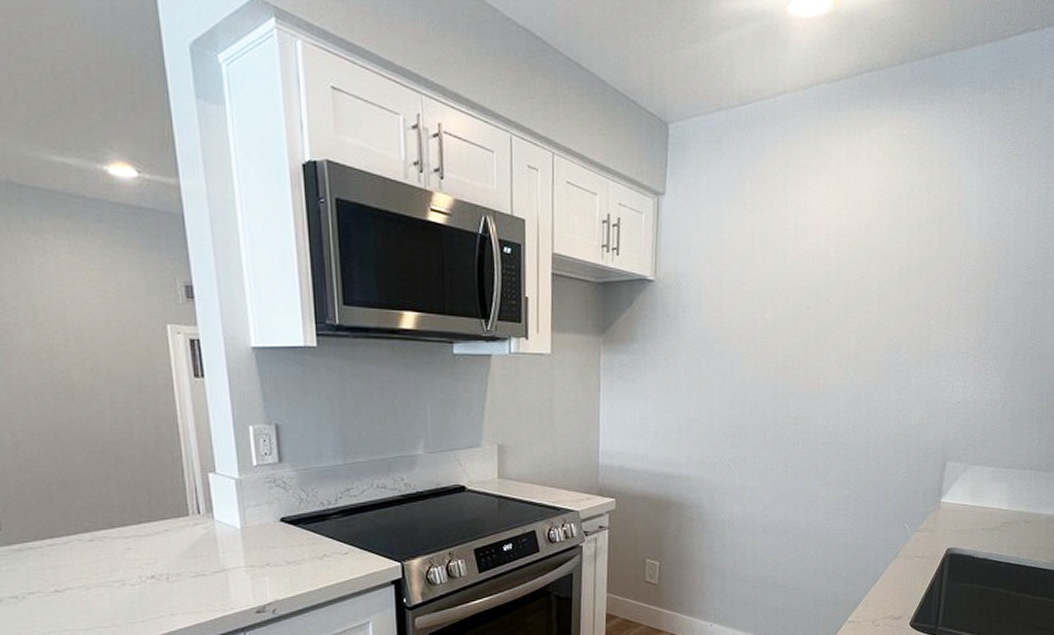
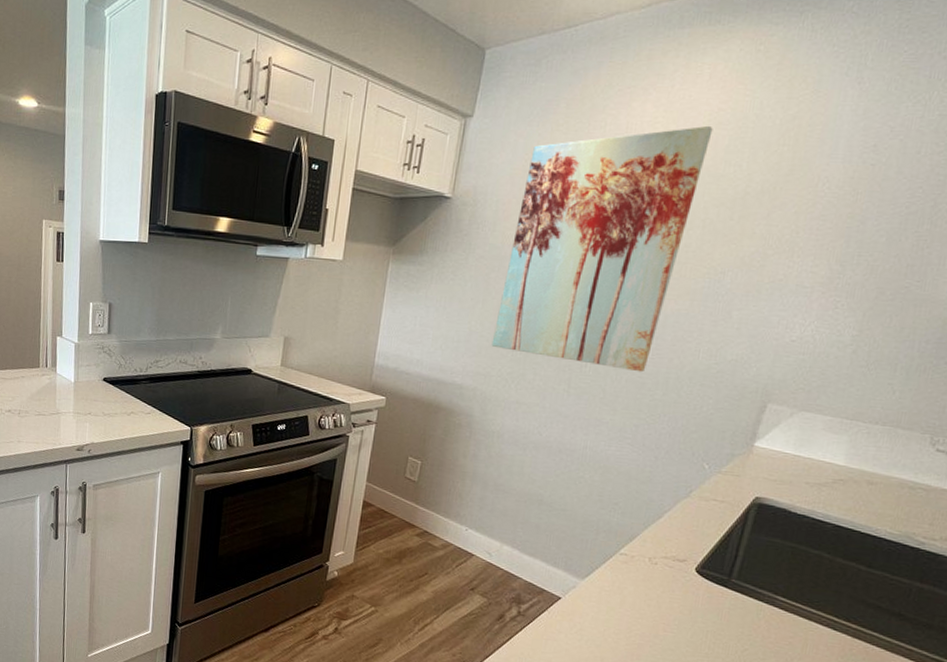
wall art: none [711,204,876,445] -> present [491,125,713,372]

